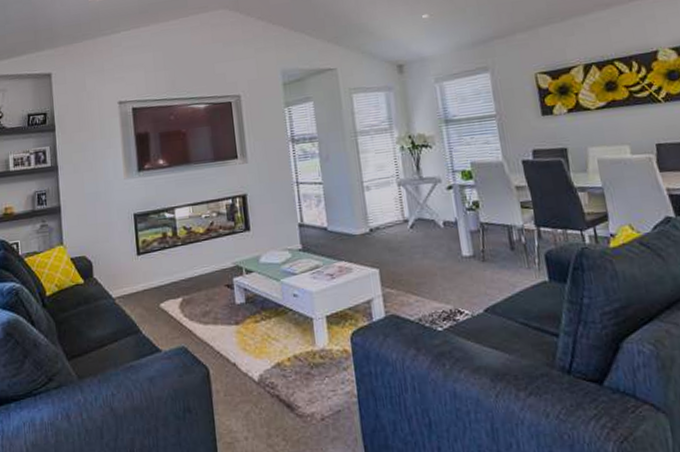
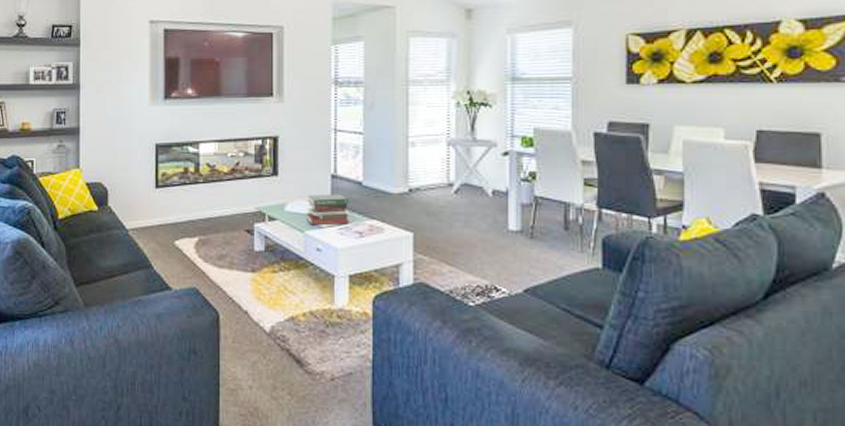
books: none [279,241,319,273] -> present [306,194,348,226]

